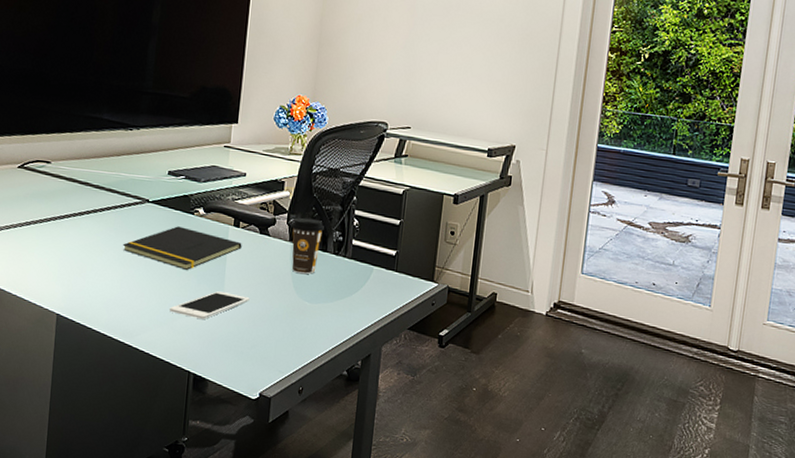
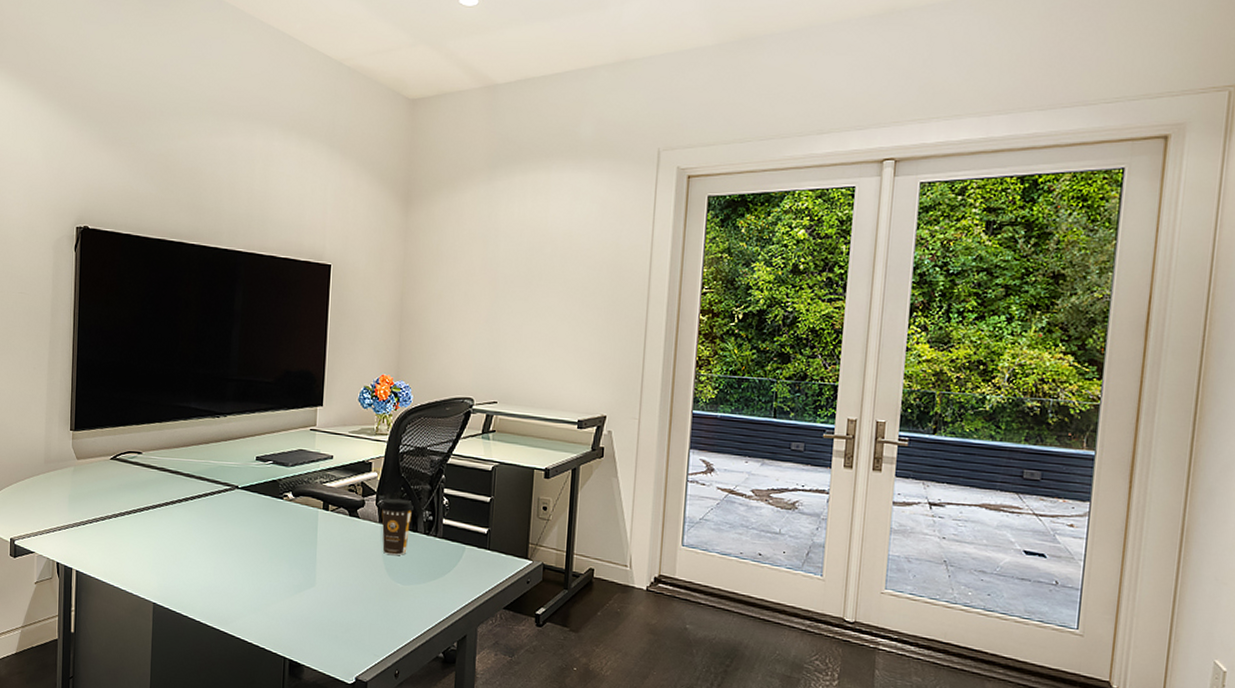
notepad: present [122,226,242,271] -> none [214,511,332,556]
cell phone: present [170,291,250,319] -> none [263,575,342,604]

